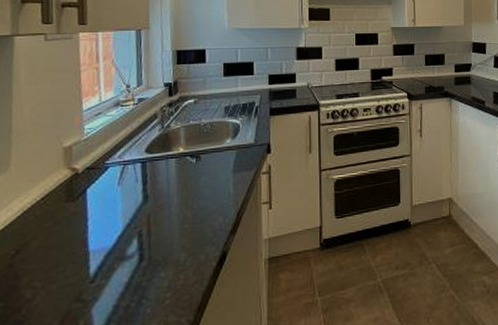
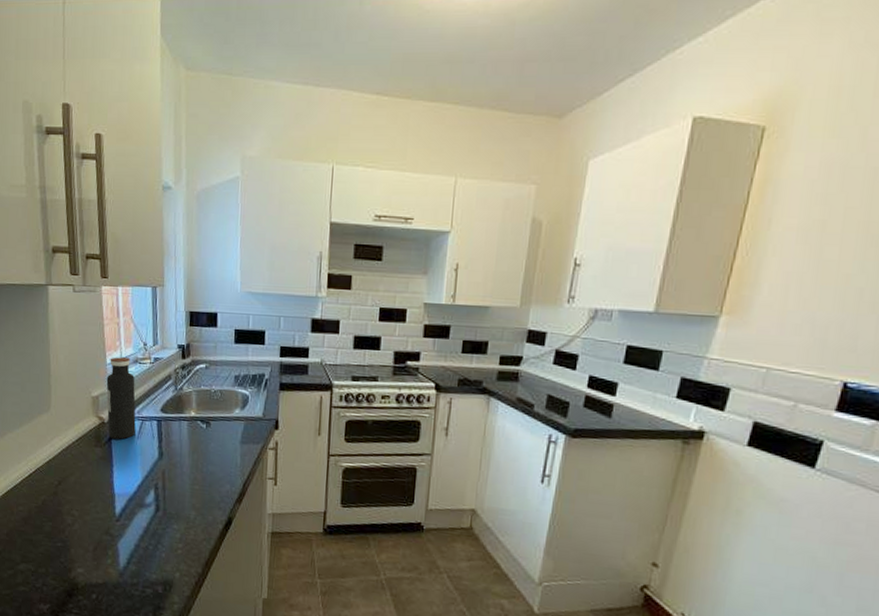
water bottle: none [81,102,117,190] -> present [106,357,136,440]

